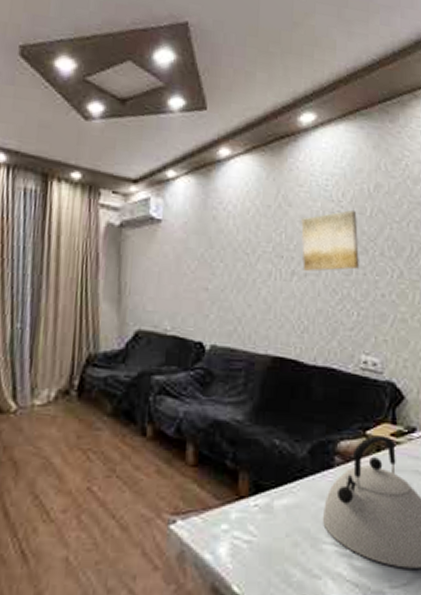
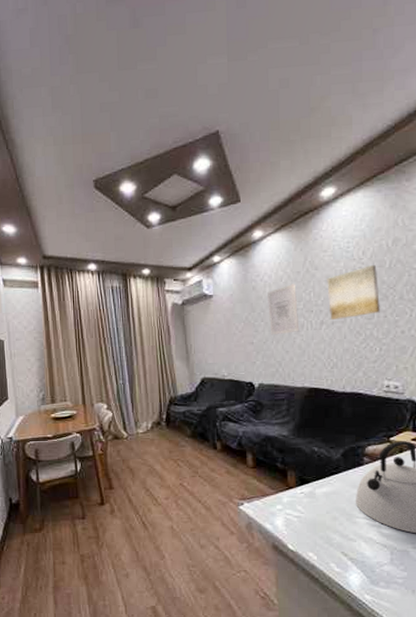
wall art: none [230,219,266,282] -> present [268,284,300,335]

